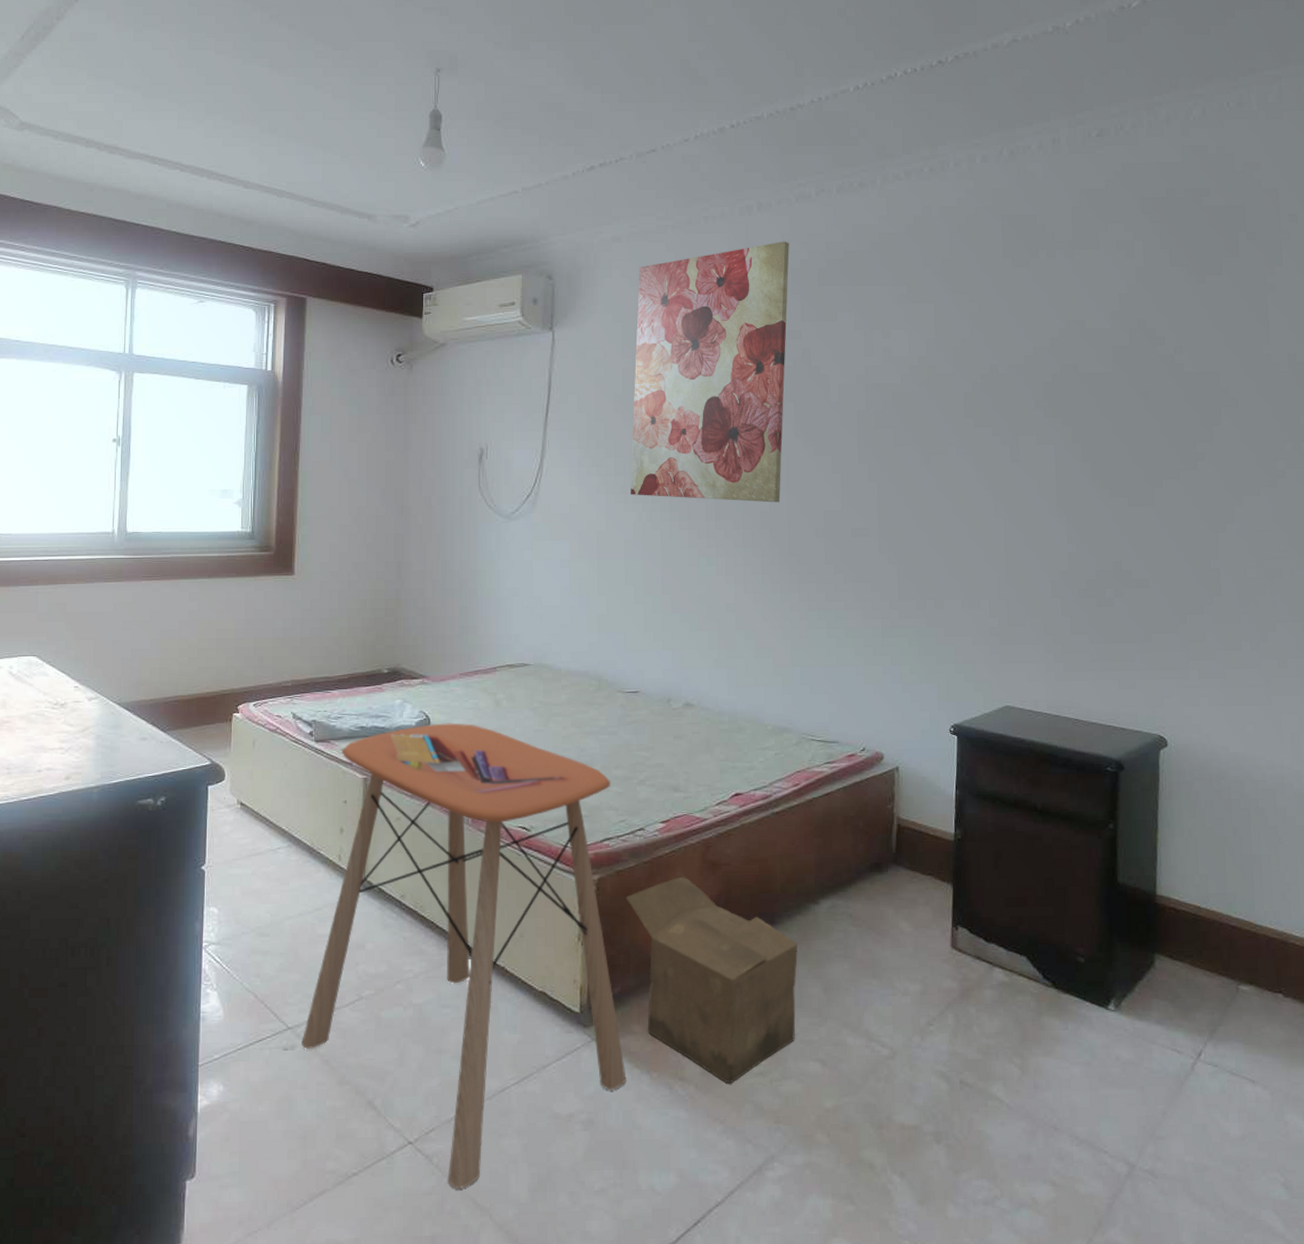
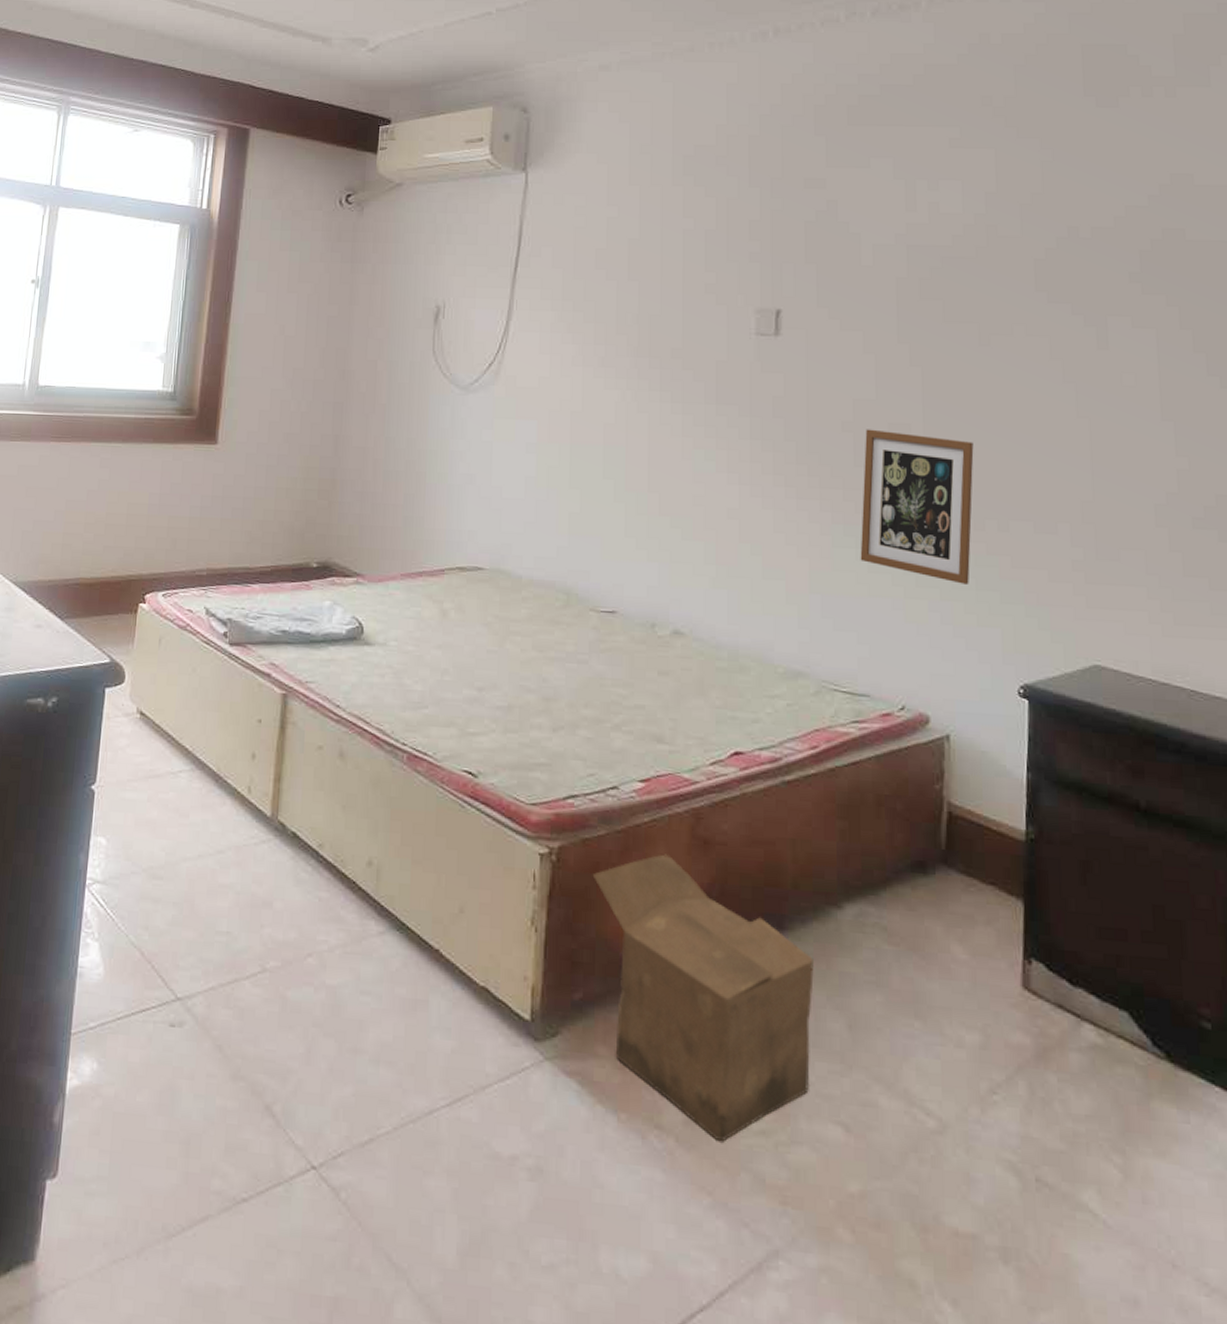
side table: present [301,723,627,1190] -> none [191,633,587,1239]
wall art: present [630,241,790,503] -> none [613,72,812,387]
picture frame: none [830,534,917,651] -> present [860,429,974,584]

